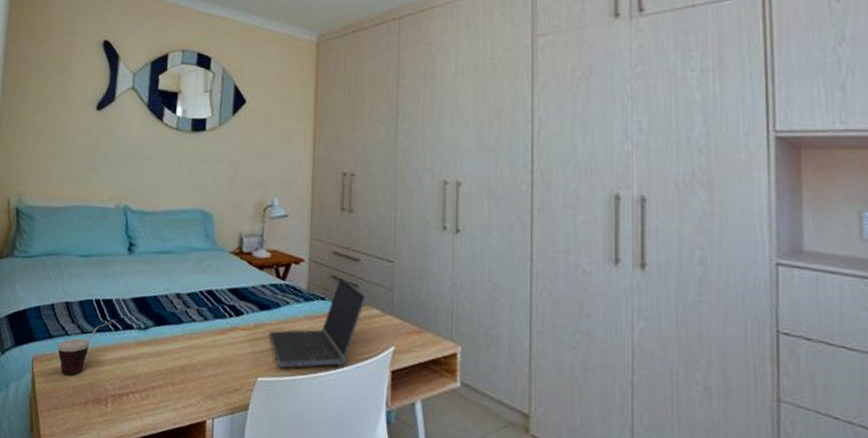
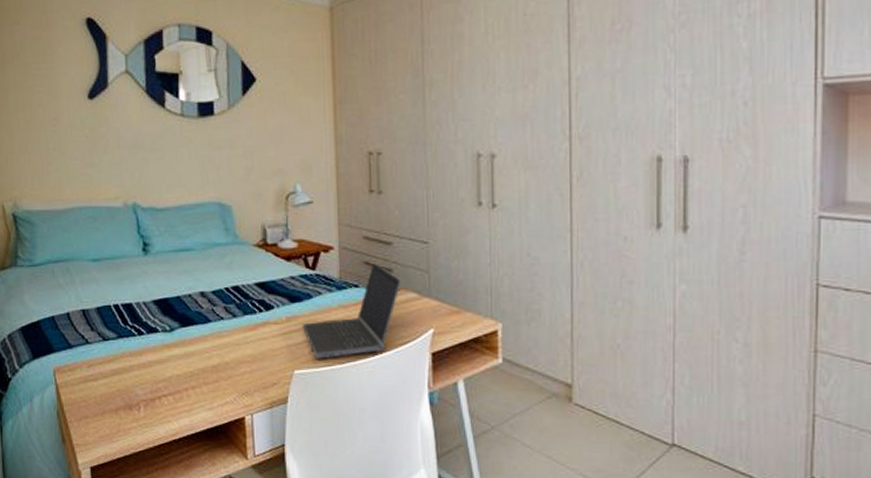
cup: present [58,320,116,375] -> none [79,324,139,384]

